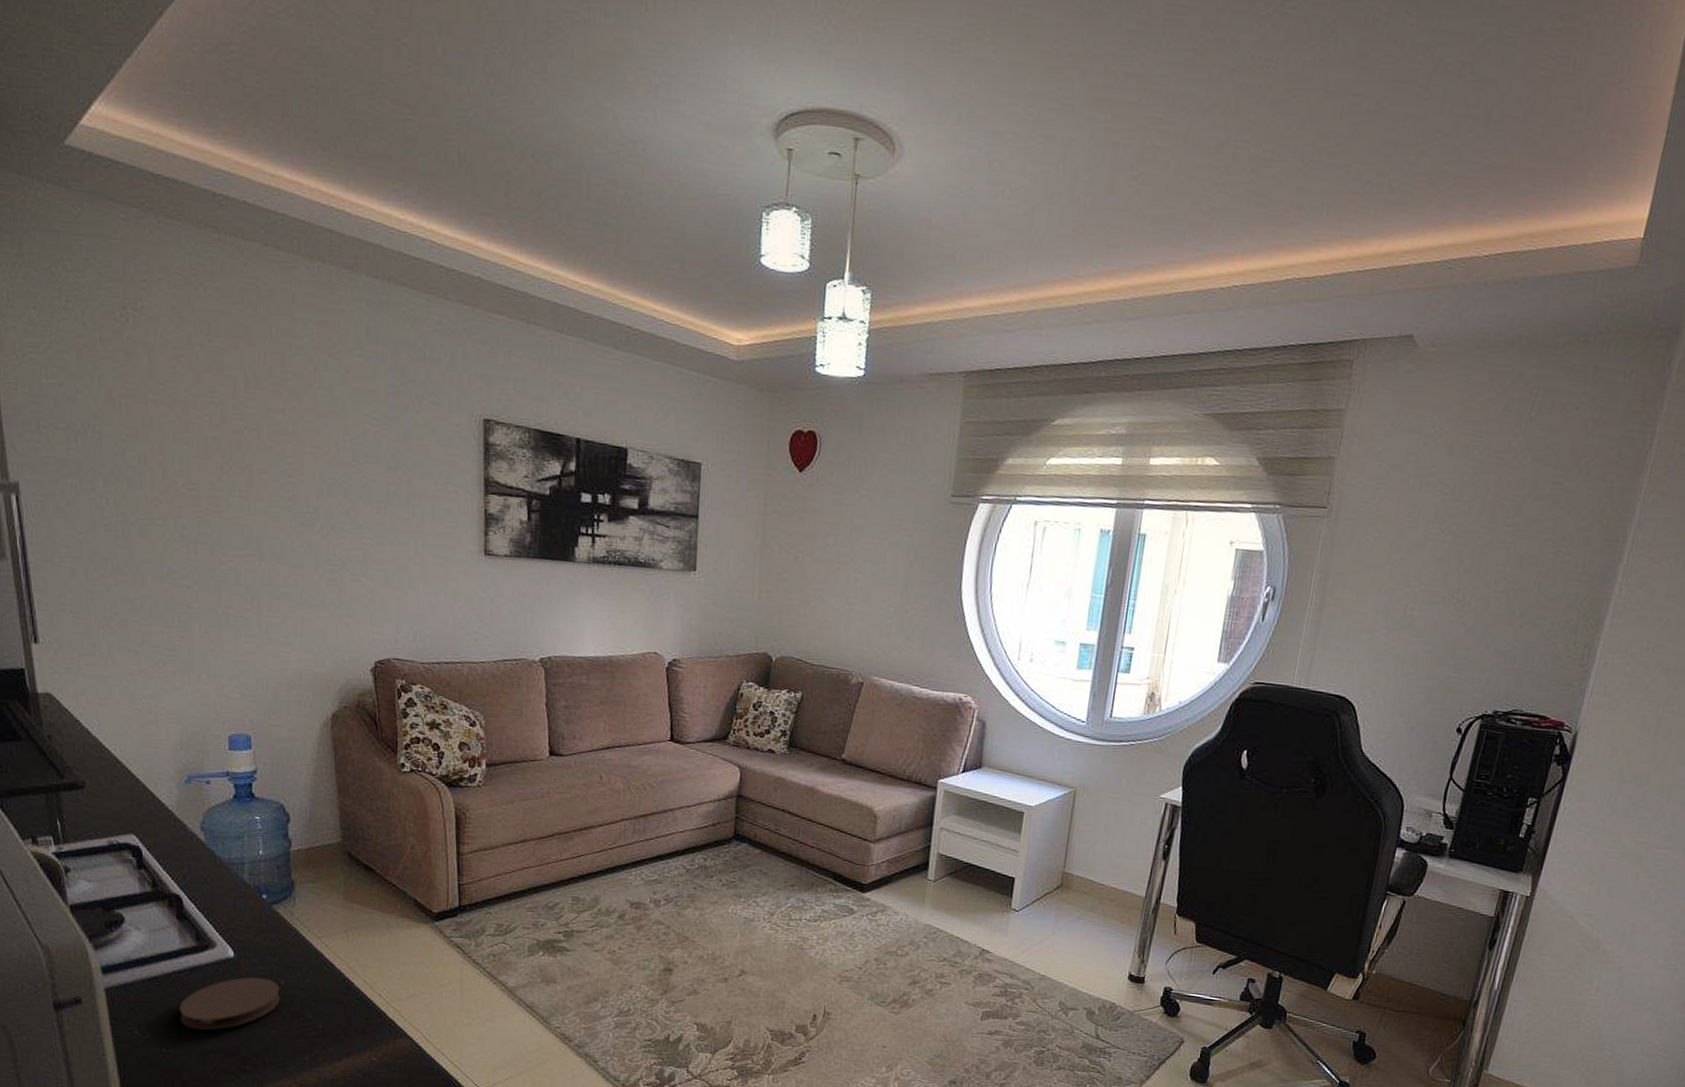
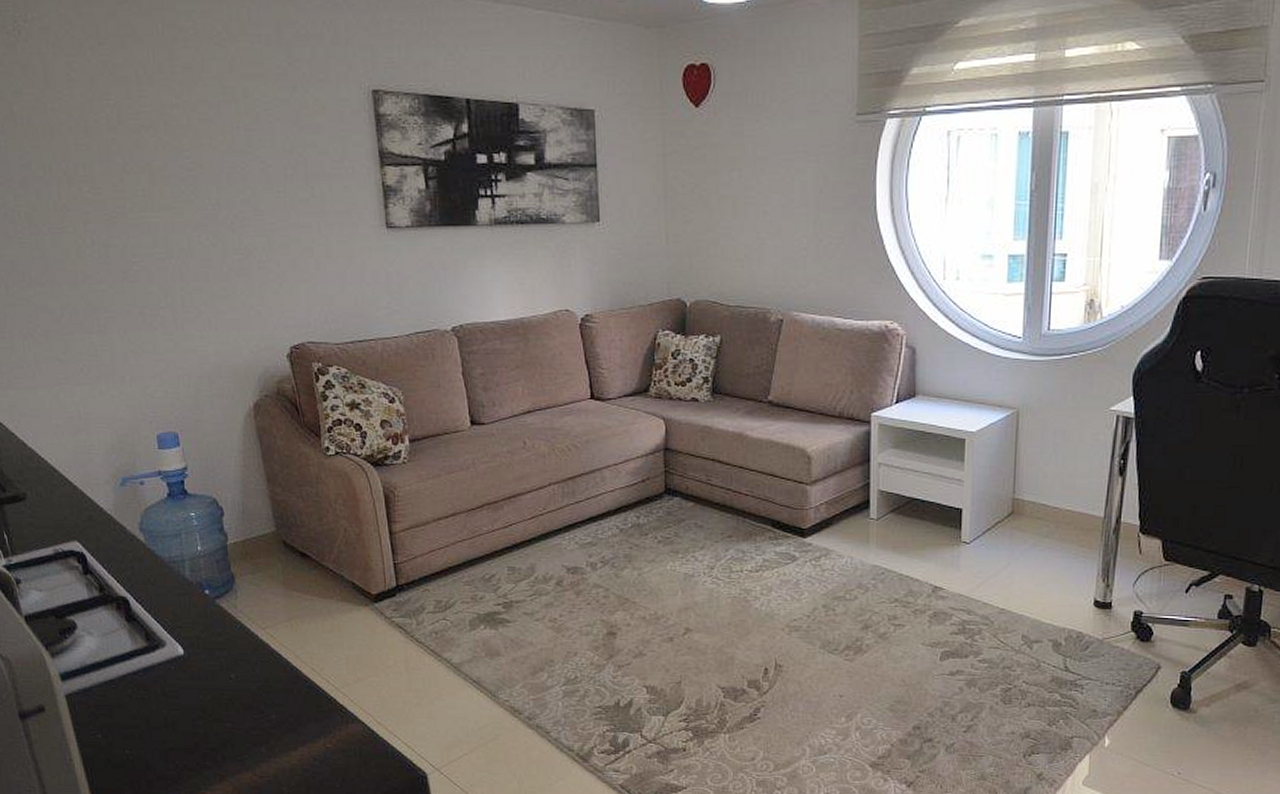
coaster: present [180,976,280,1031] -> none [137,672,232,729]

